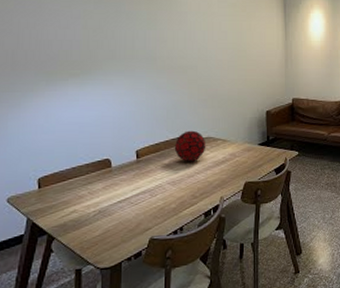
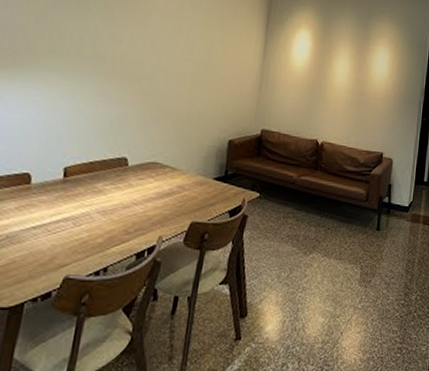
decorative orb: present [174,130,206,162] -> none [111,151,151,190]

